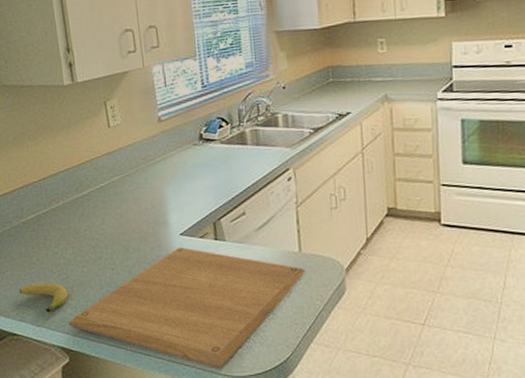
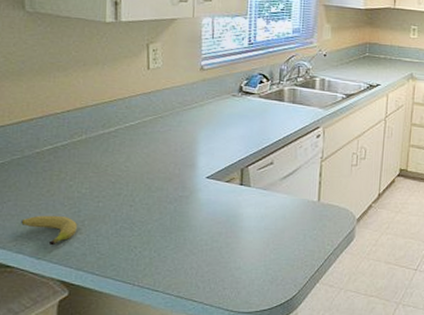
chopping board: present [69,247,305,370] -> none [74,190,321,306]

